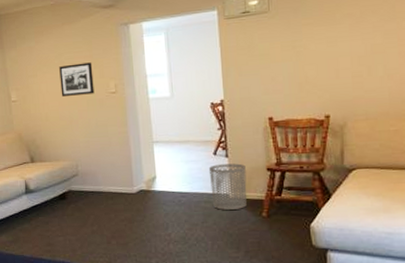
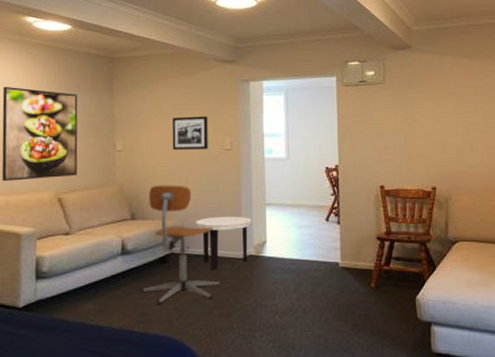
office chair: none [44,129,117,235] -> present [140,185,221,304]
side table: none [89,154,141,204] -> present [196,216,252,269]
waste bin: present [208,163,247,210] -> none [320,231,357,279]

